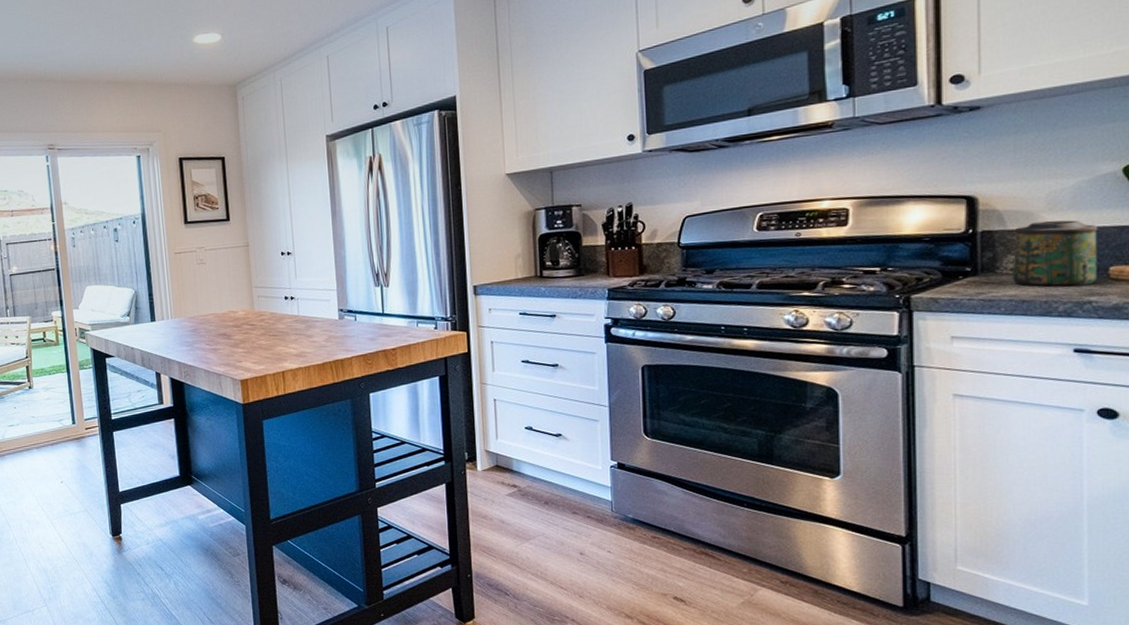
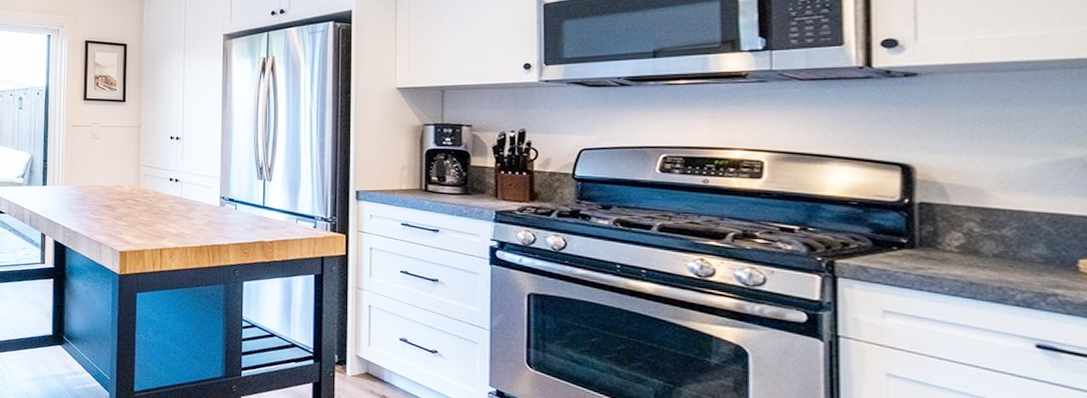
canister: present [1013,220,1098,287] -> none [958,199,1064,276]

